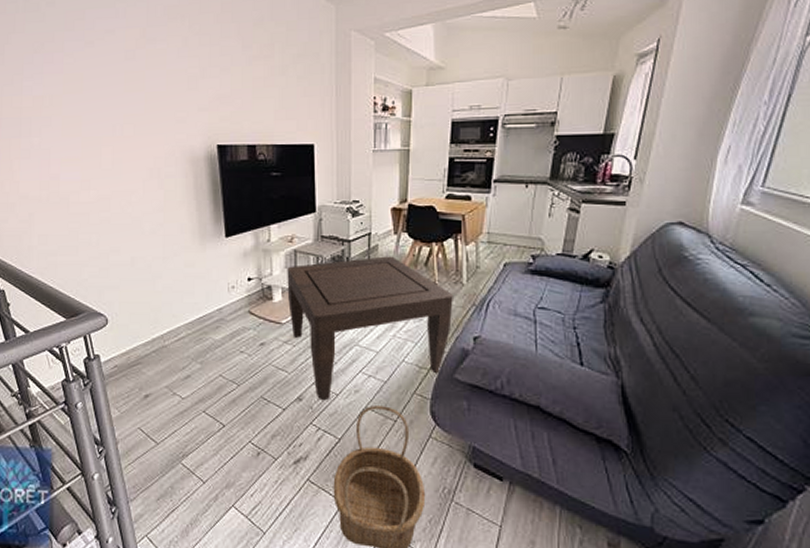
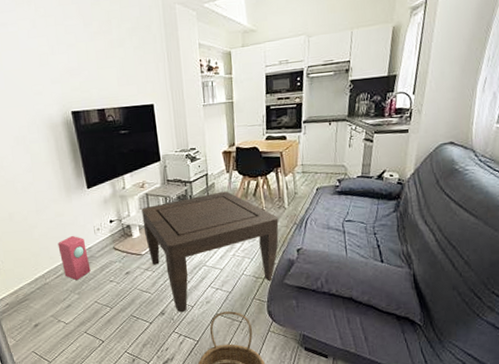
speaker: none [183,291,219,347] -> present [58,235,91,281]

